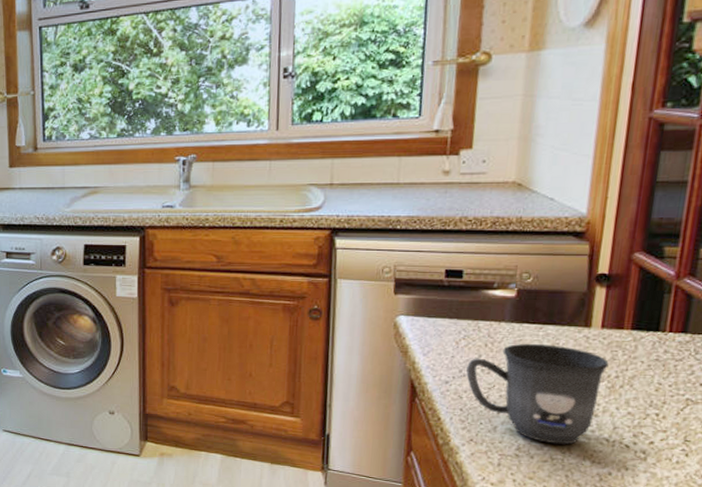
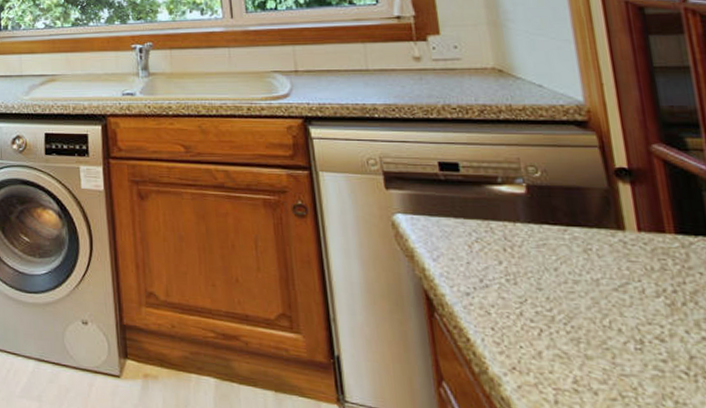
mug: present [466,344,609,445] -> none [488,249,661,378]

